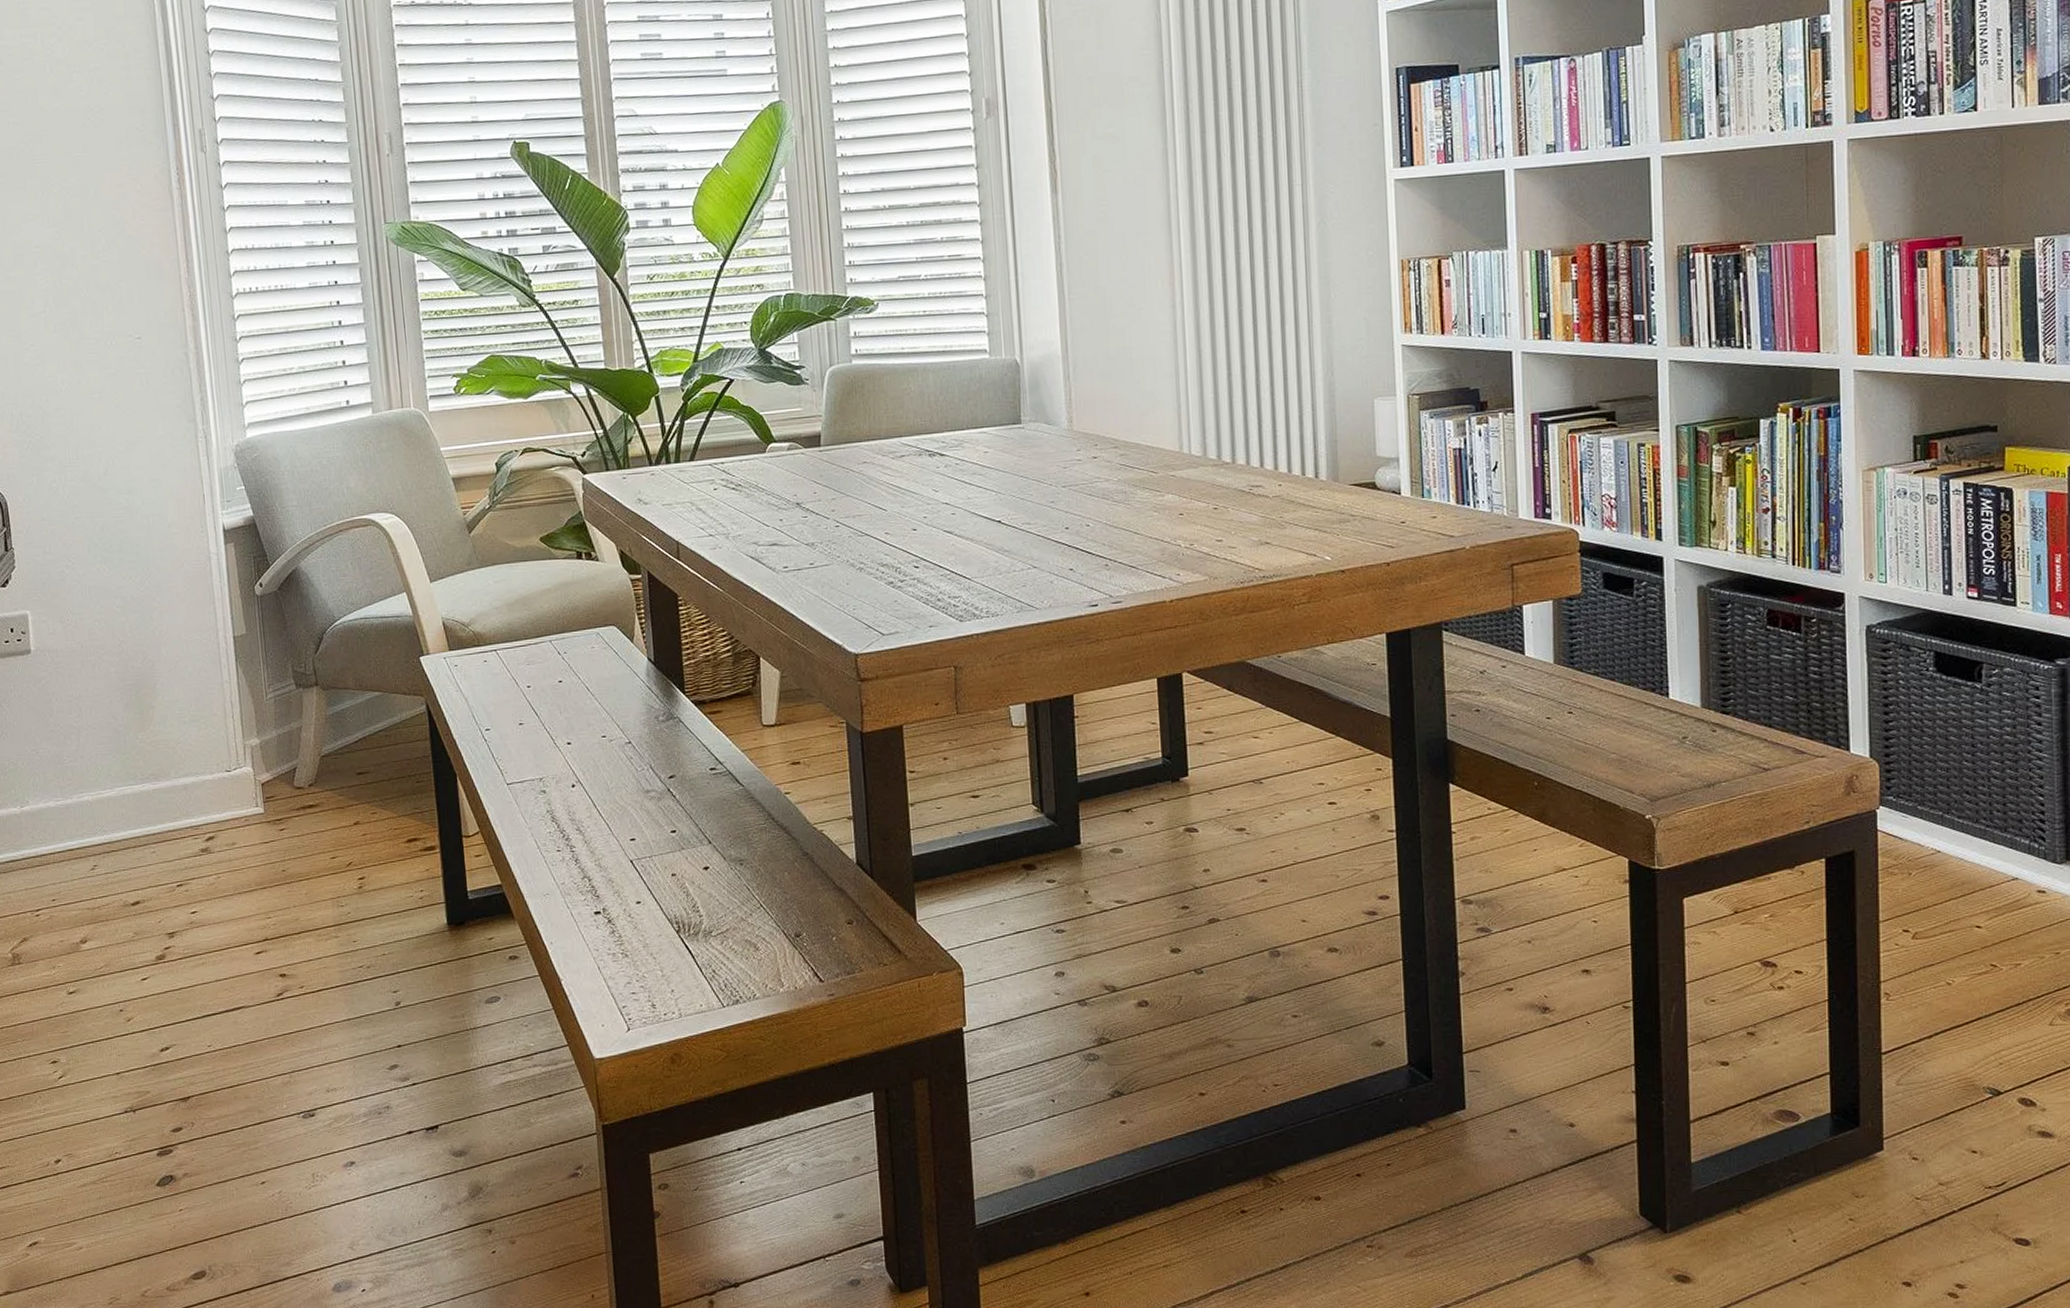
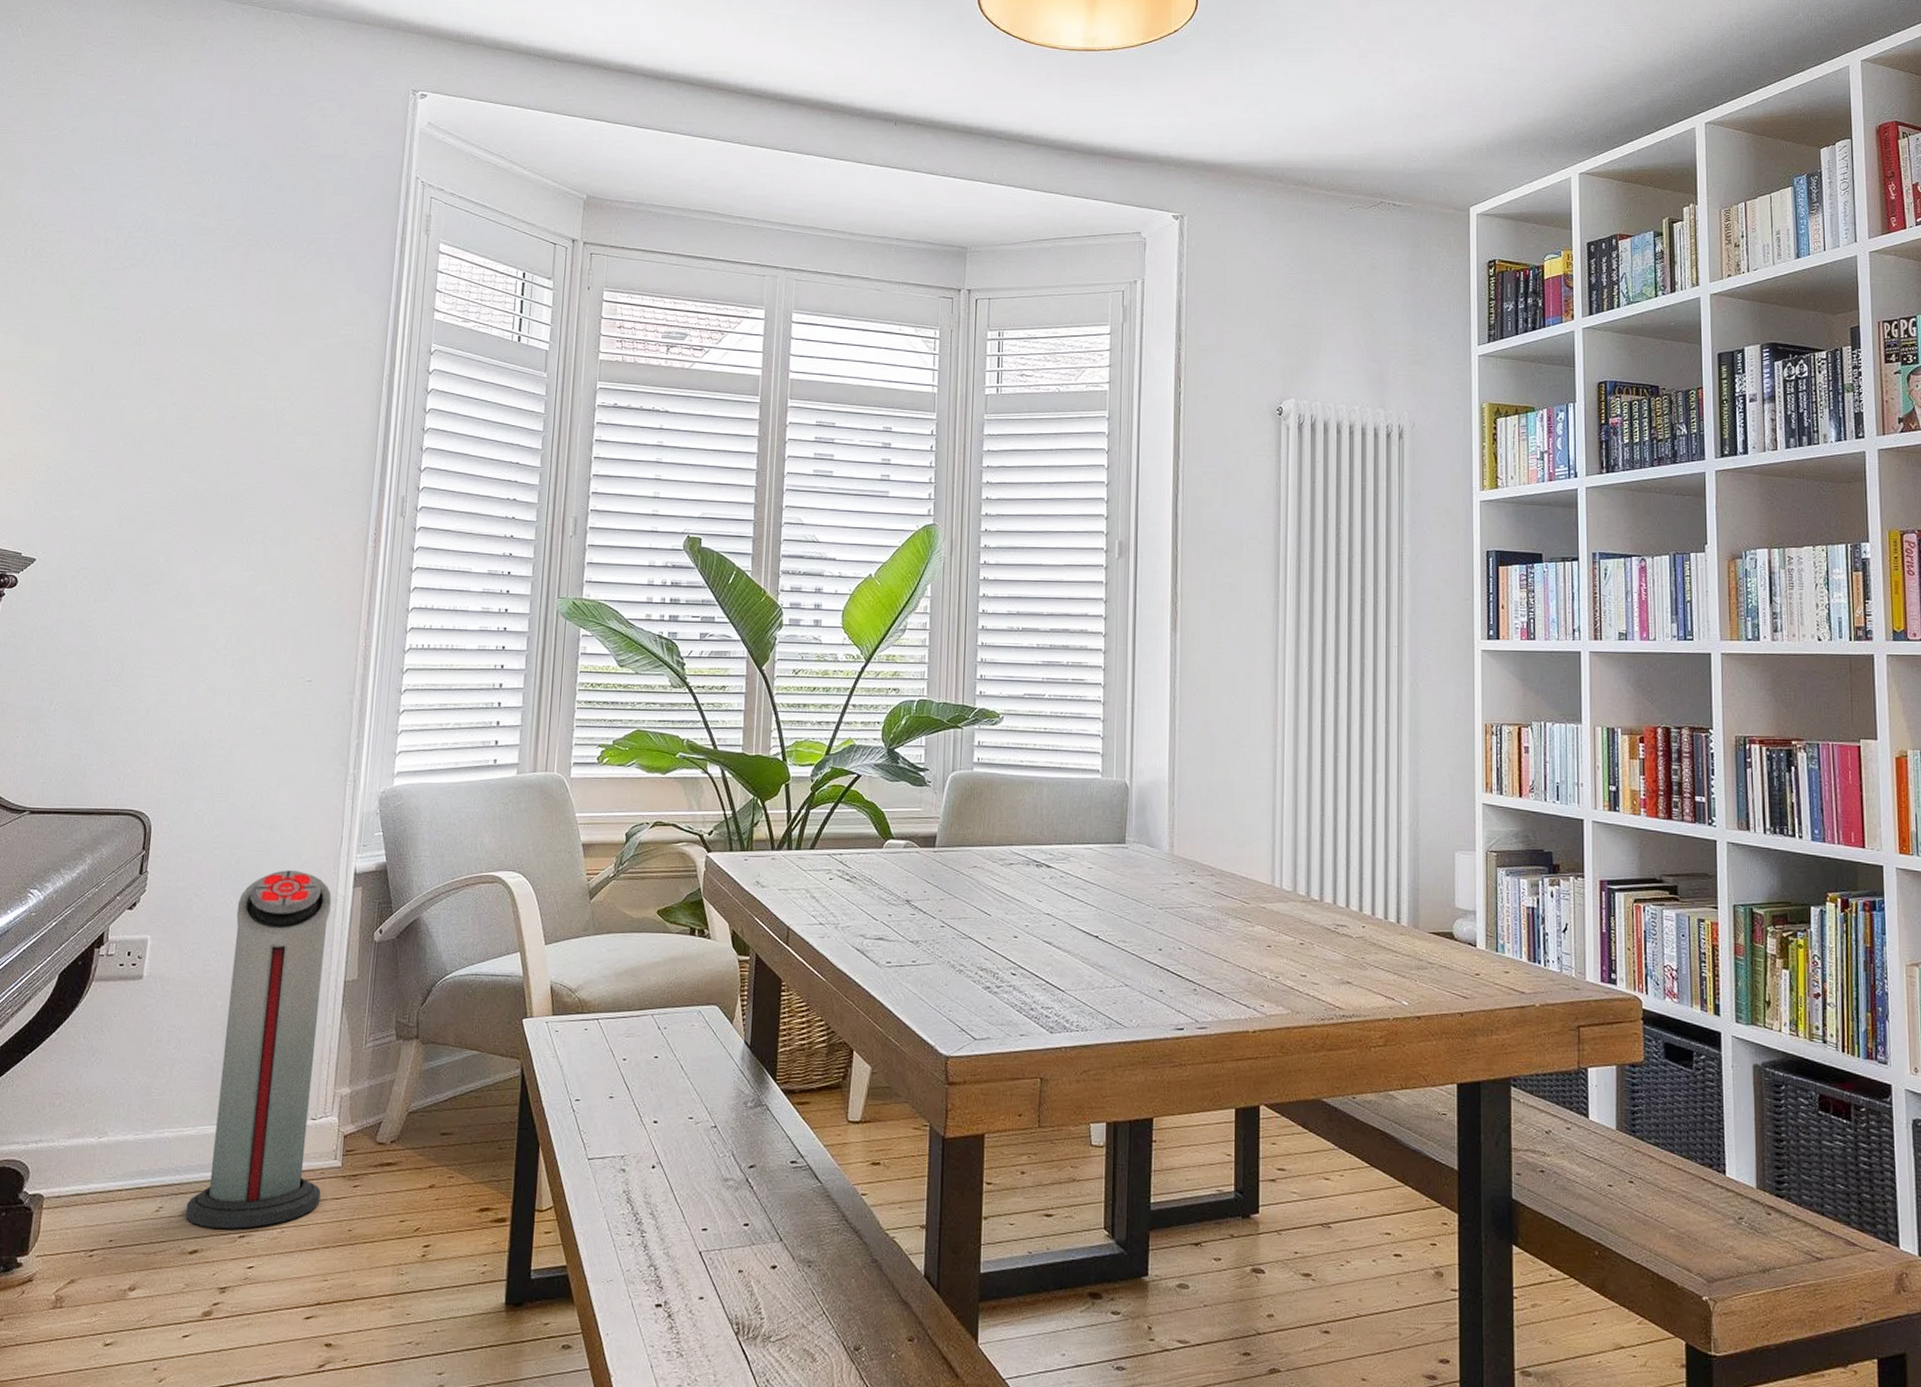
air purifier: none [110,533,250,880] -> present [185,870,331,1229]

